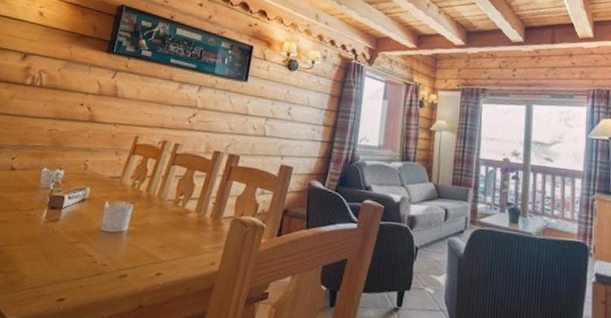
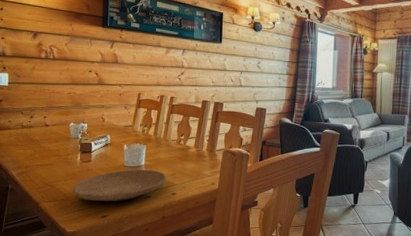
plate: none [26,235,154,280] -> present [73,169,167,202]

